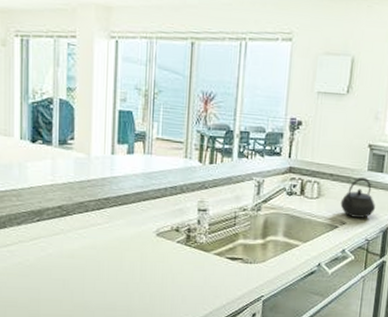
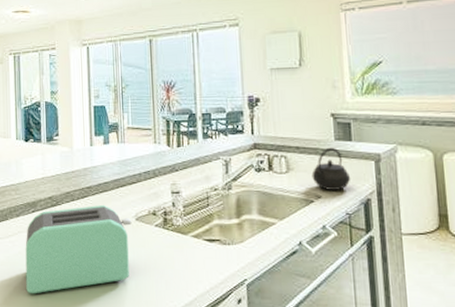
toaster: none [26,218,152,306] -> present [25,205,132,294]

